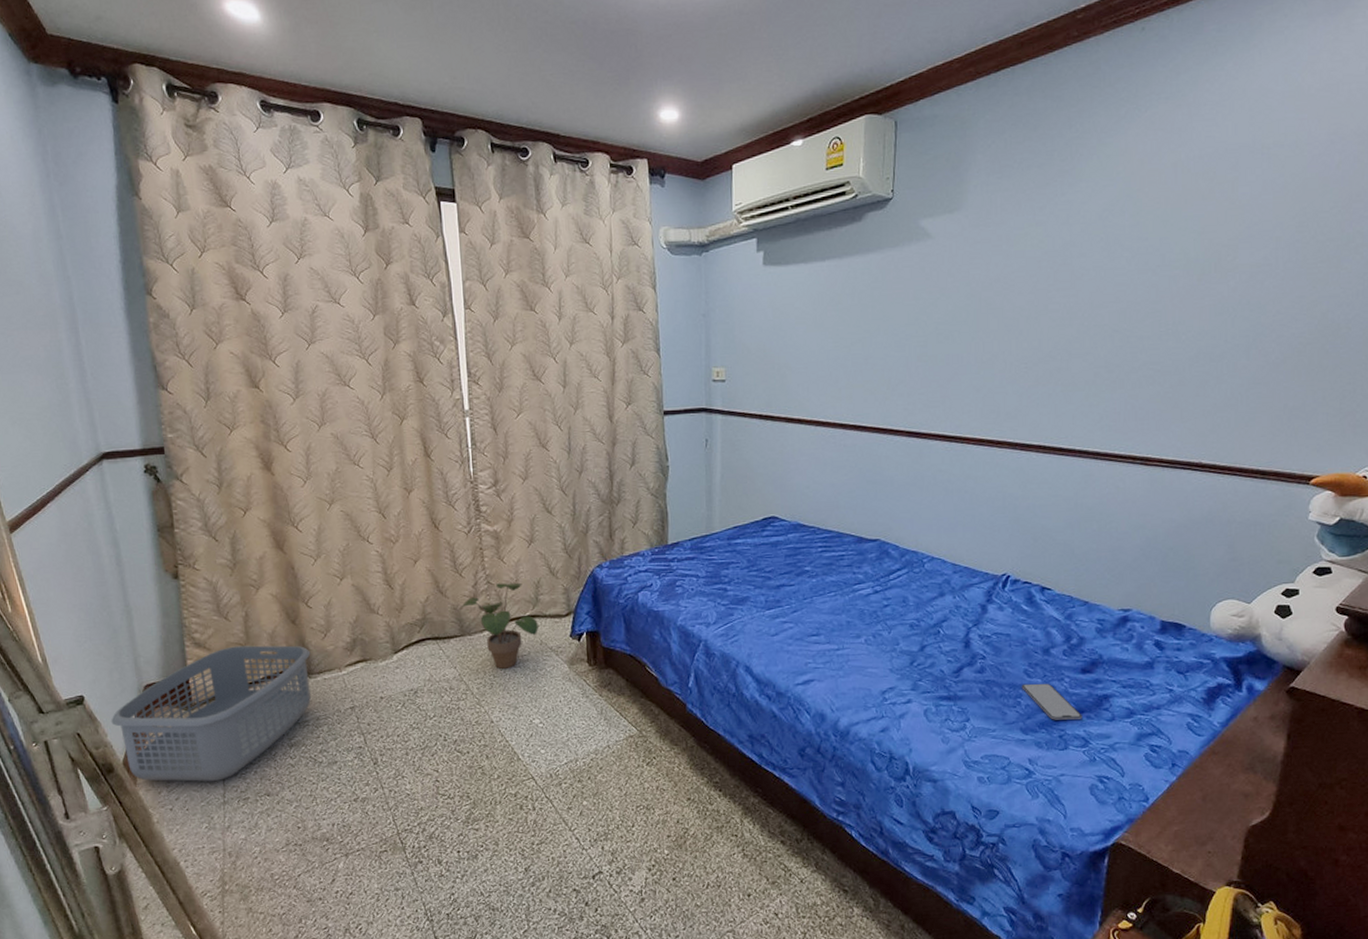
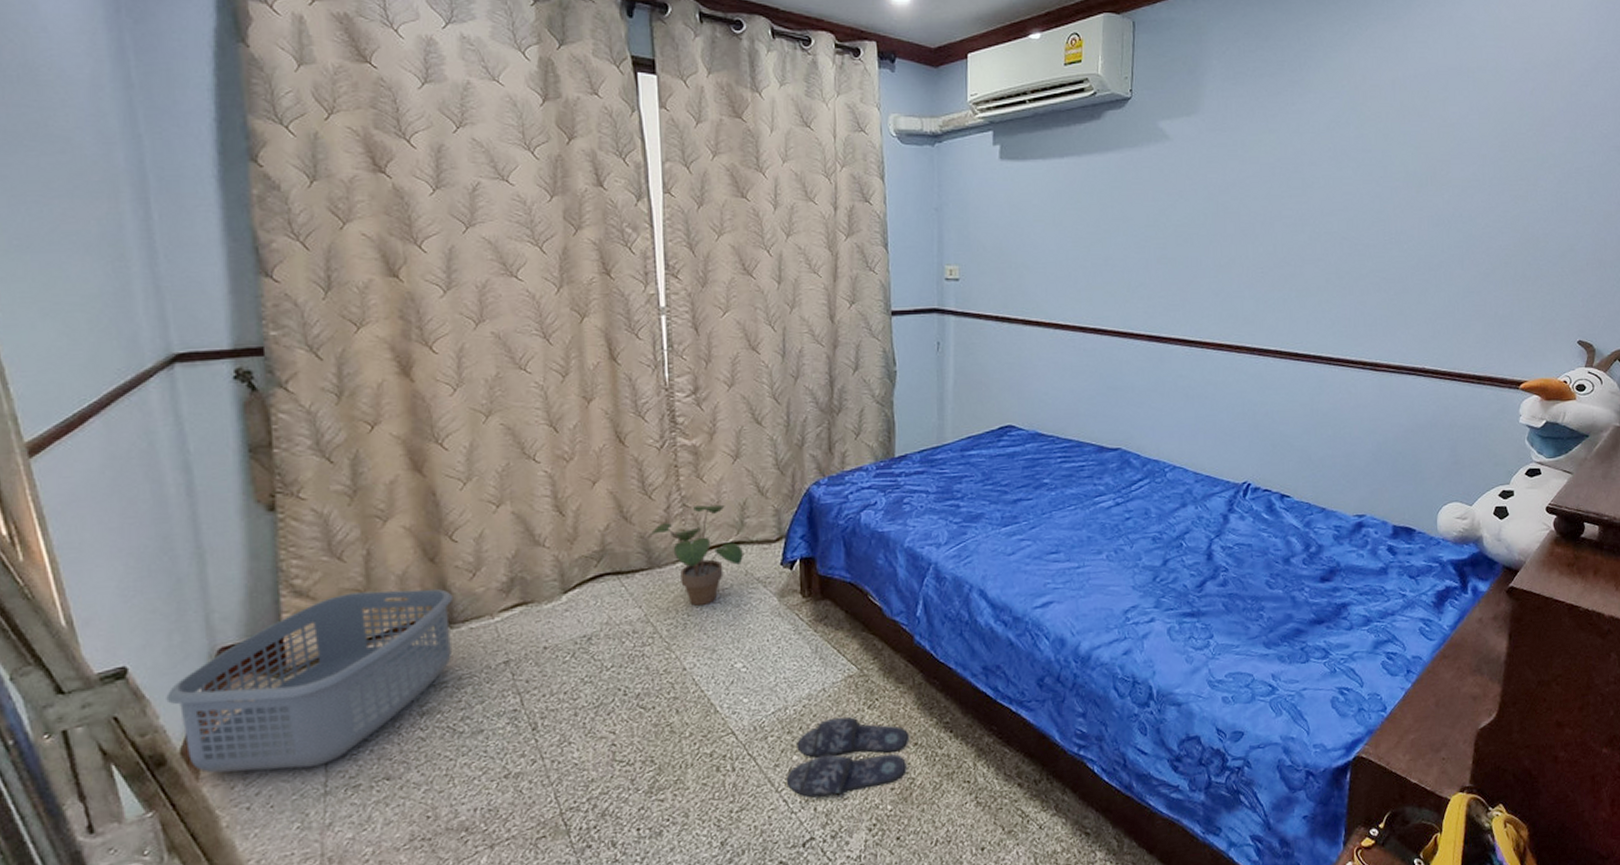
slippers: none [578,771,682,838] -> present [786,716,908,798]
smartphone: present [1021,683,1082,720] -> none [1263,593,1322,632]

